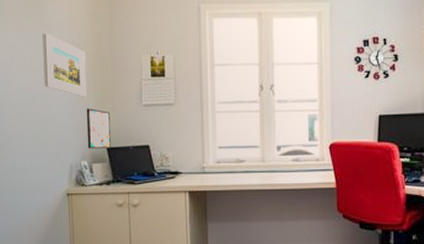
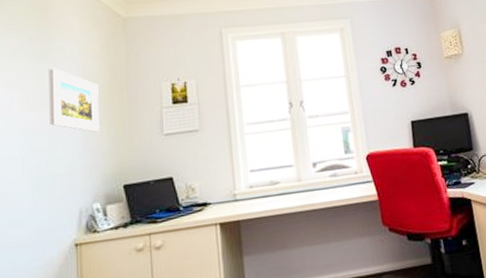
wall art: present [86,108,111,149] -> none [99,143,128,189]

